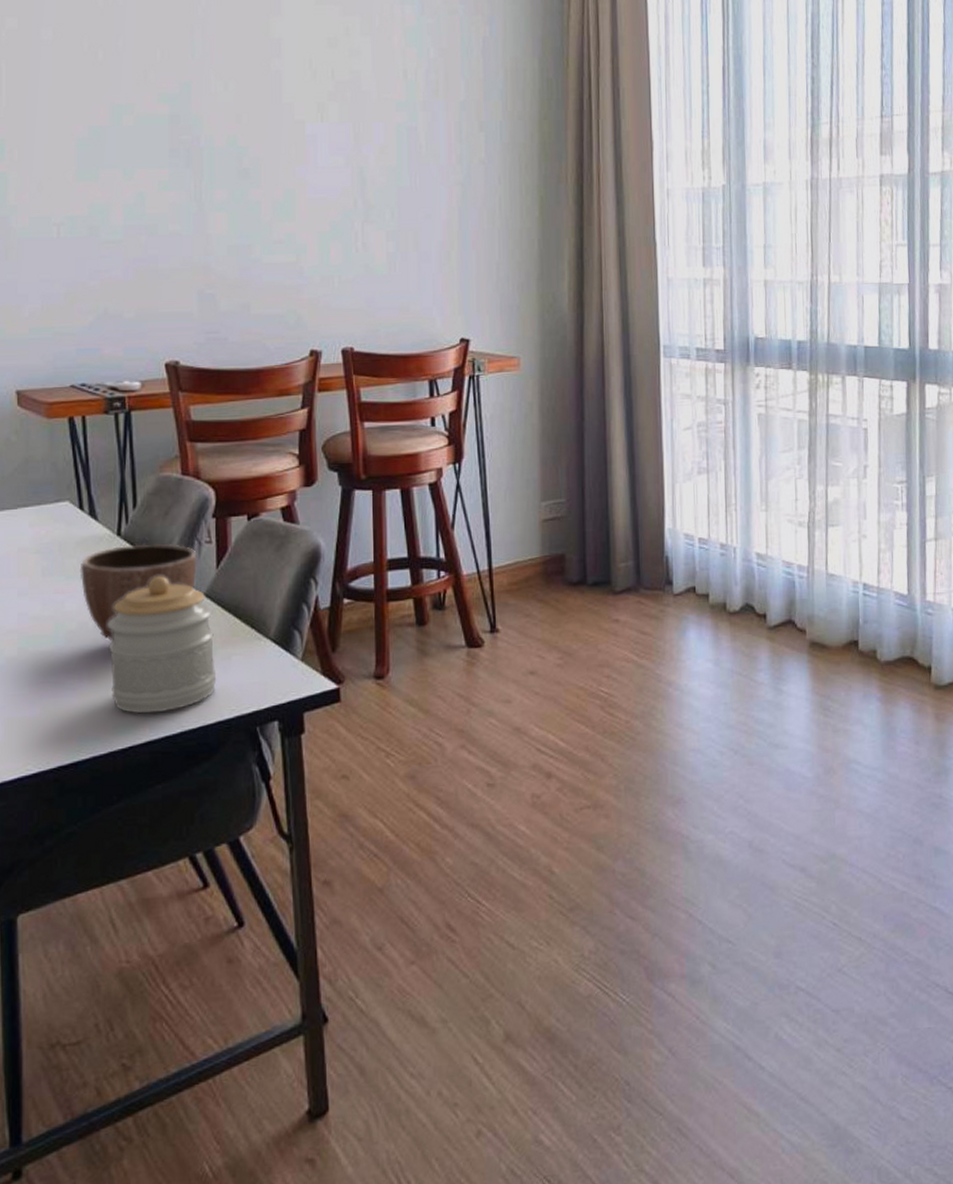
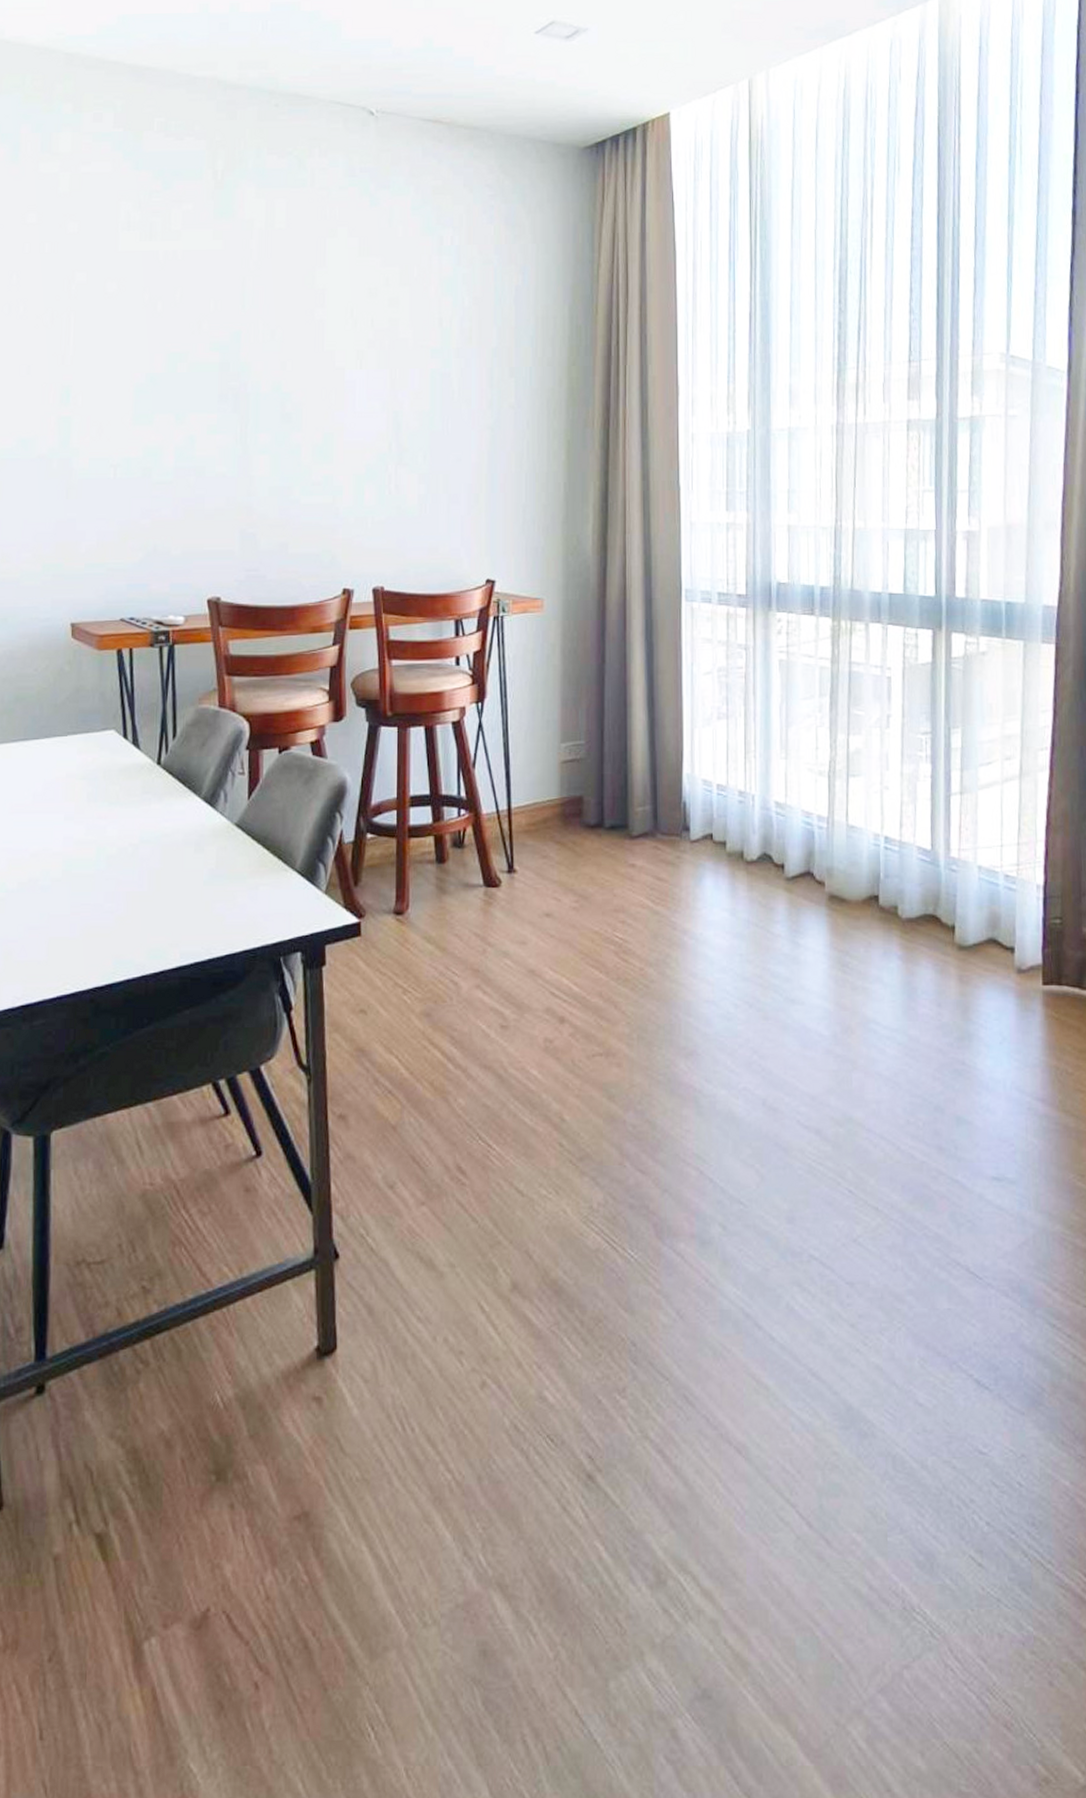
decorative bowl: present [79,543,197,642] -> none [121,773,230,868]
jar: present [107,576,217,714] -> none [145,805,245,939]

